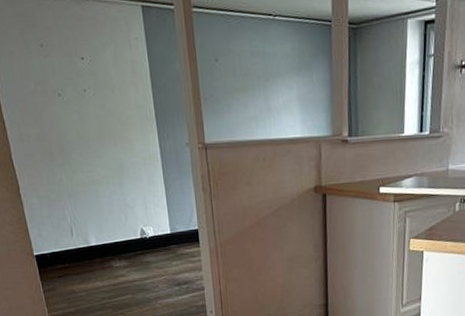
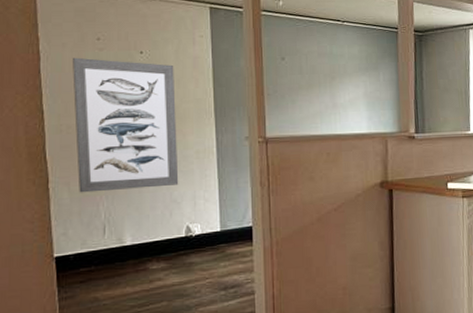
wall art: none [22,65,130,198] -> present [73,57,179,193]

